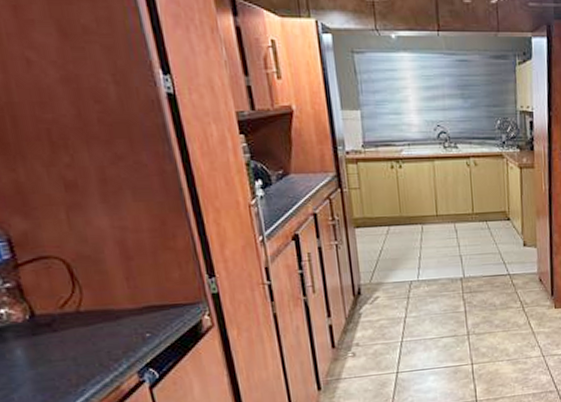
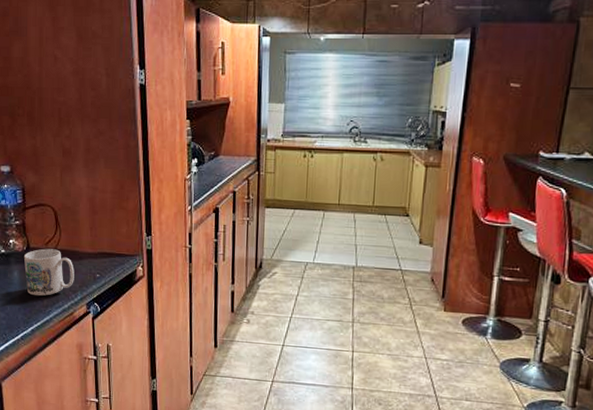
mug: none [27,311,114,376] -> present [23,248,74,297]

